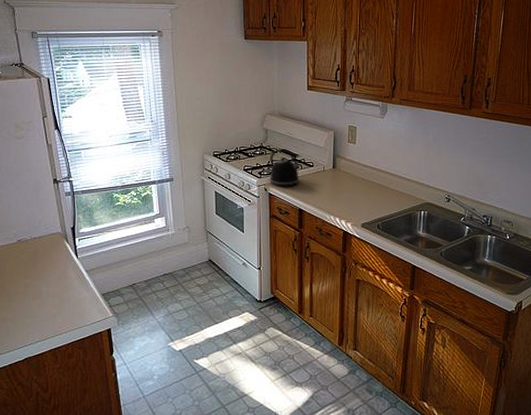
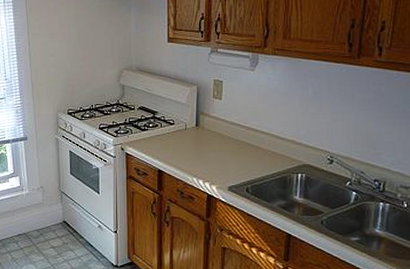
kettle: present [268,149,300,187] -> none [125,106,160,146]

